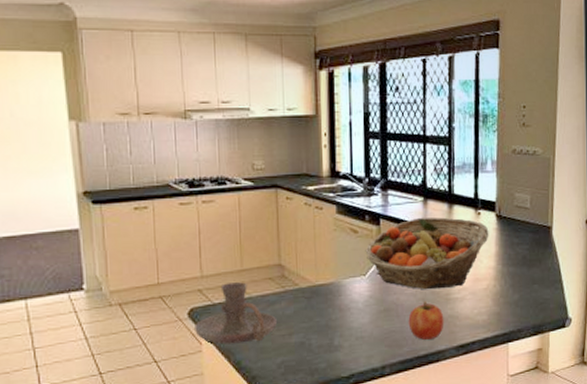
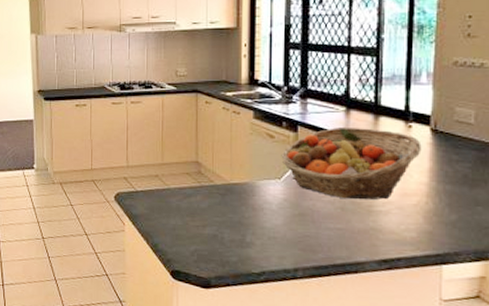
candle holder: present [195,282,278,345] -> none [120,174,193,229]
fruit: present [408,301,444,340] -> none [324,210,365,249]

